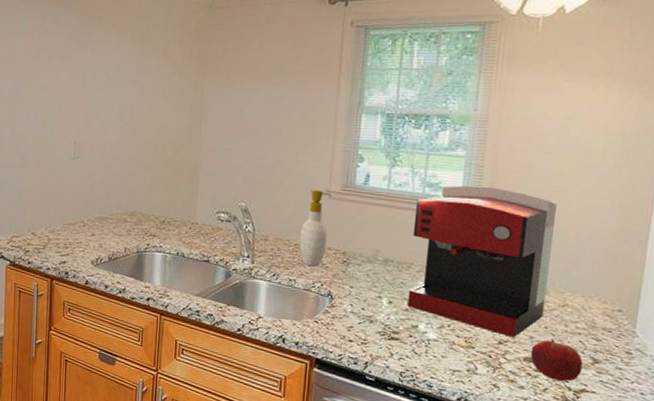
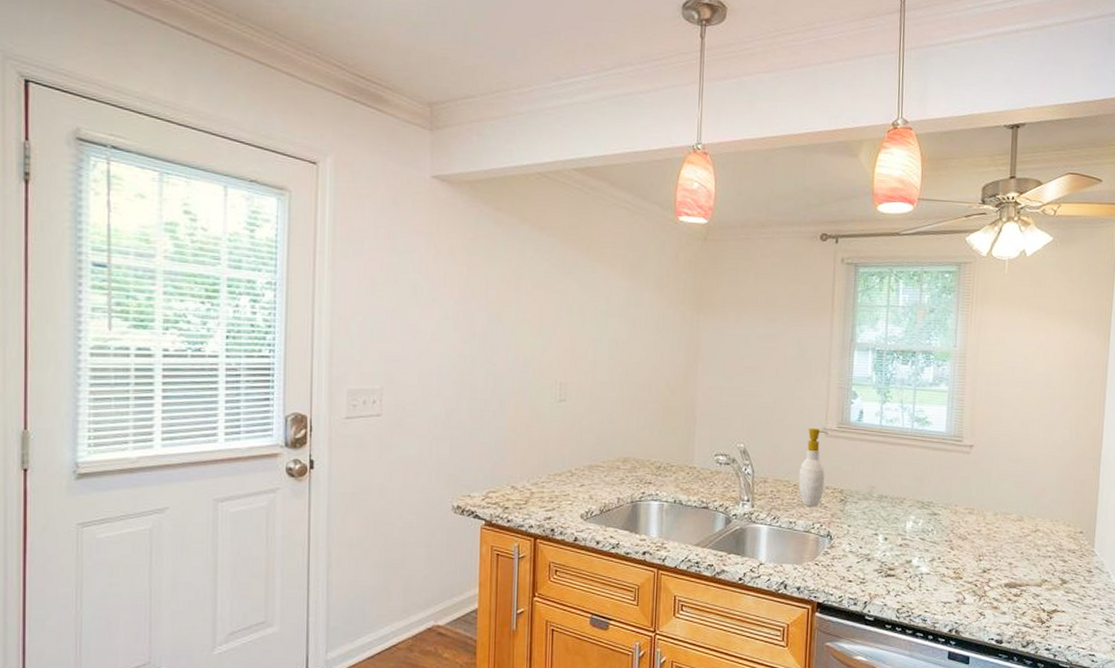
coffee maker: present [407,185,556,337] -> none [901,419,1026,565]
fruit: present [530,339,583,382] -> none [1010,564,1053,603]

